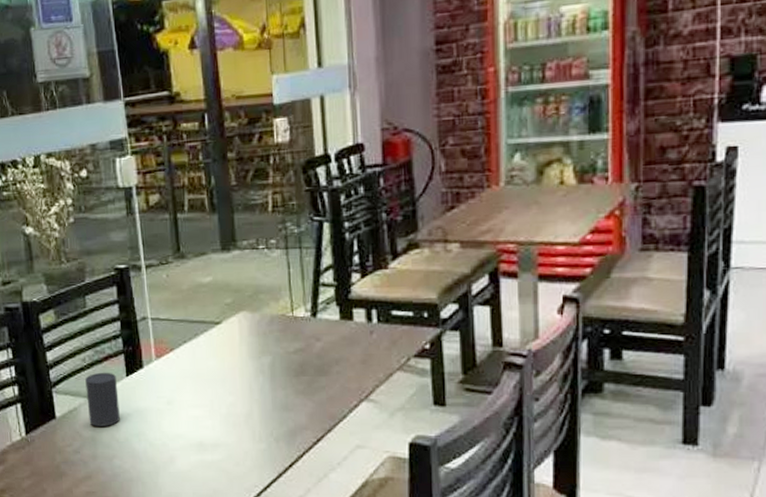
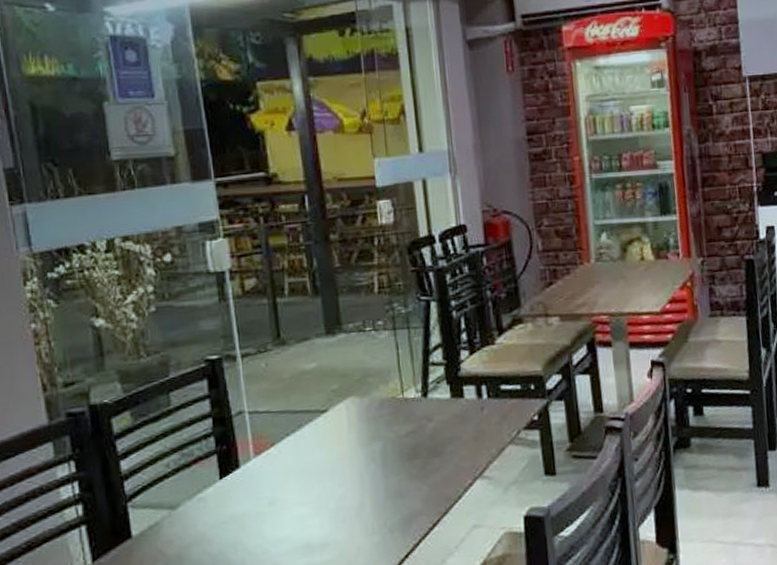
cup: present [85,372,120,426] -> none [169,476,213,541]

